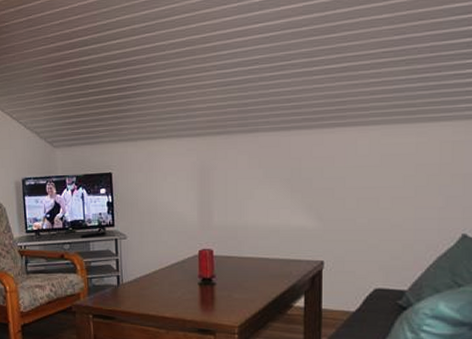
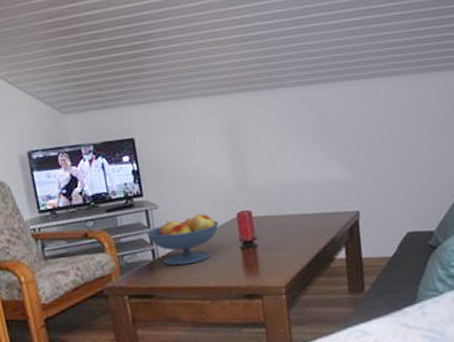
fruit bowl: none [114,248,180,294] -> present [147,214,219,266]

